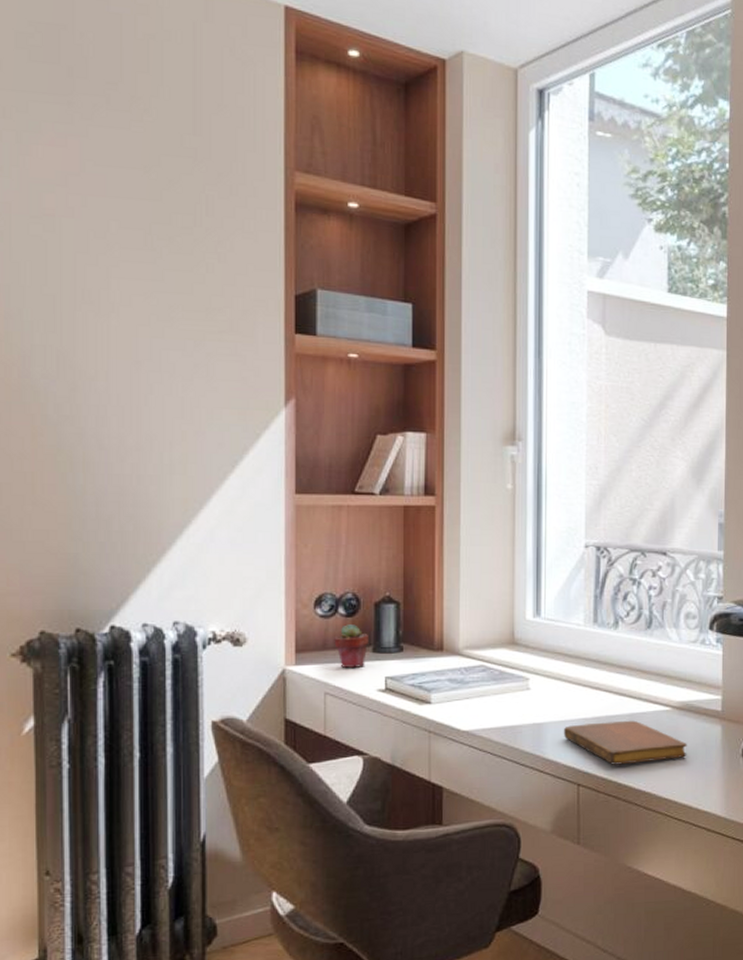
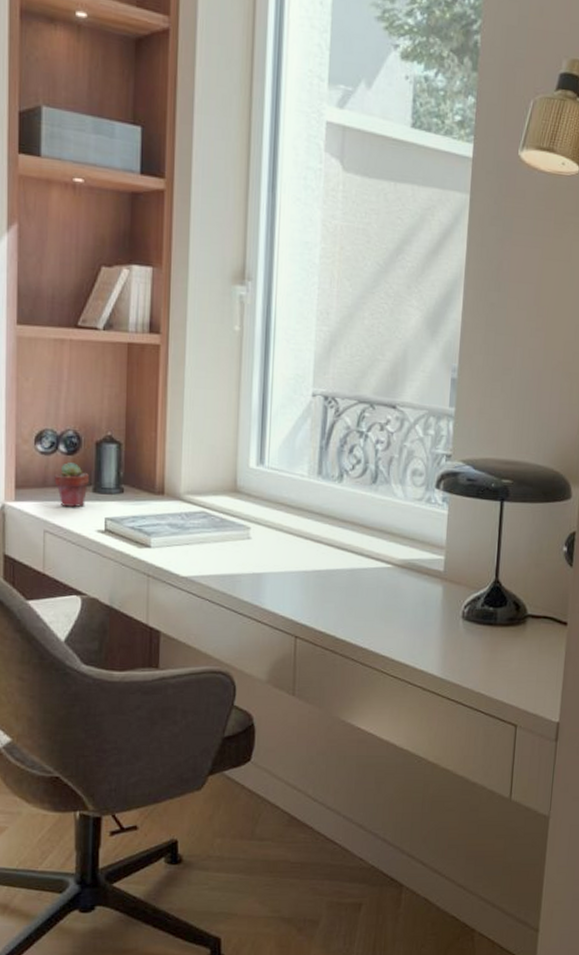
notebook: present [563,720,687,765] -> none [282,575,407,620]

